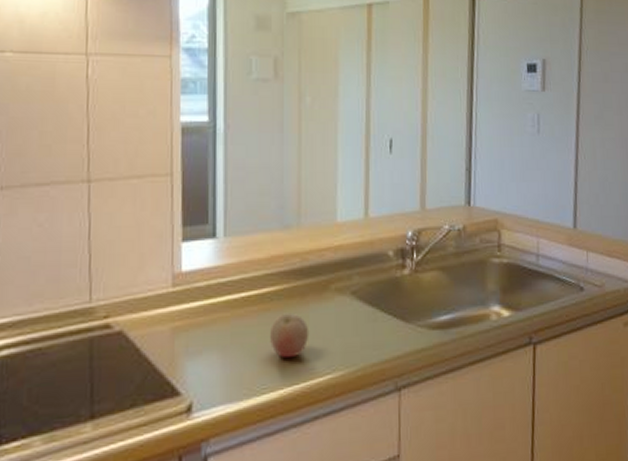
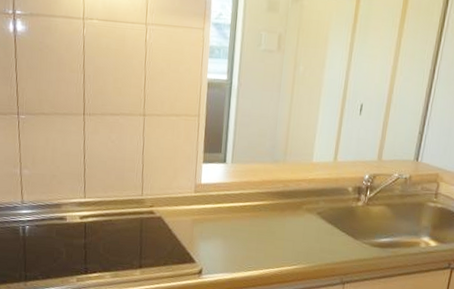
fruit: present [270,312,309,359] -> none [257,220,285,251]

